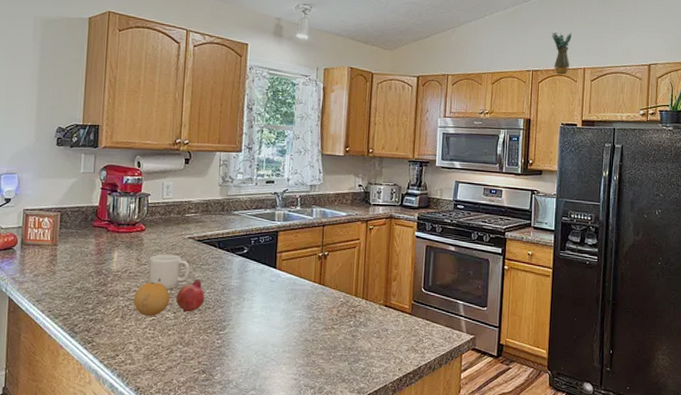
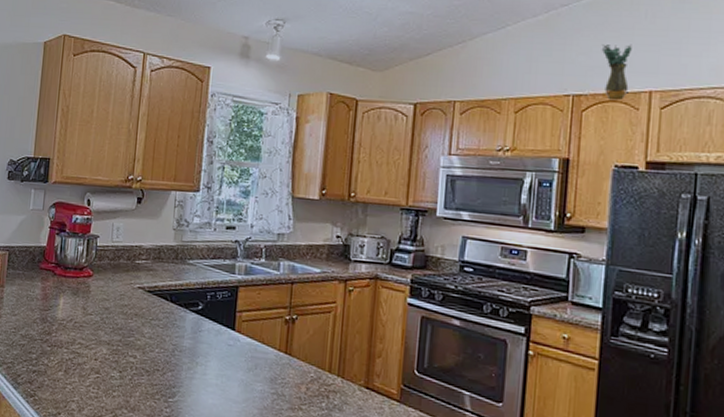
fruit: present [133,281,170,316] -> none [78,334,117,373]
mug: present [148,254,190,290] -> none [94,304,138,345]
fruit: present [176,279,205,313] -> none [122,335,154,373]

